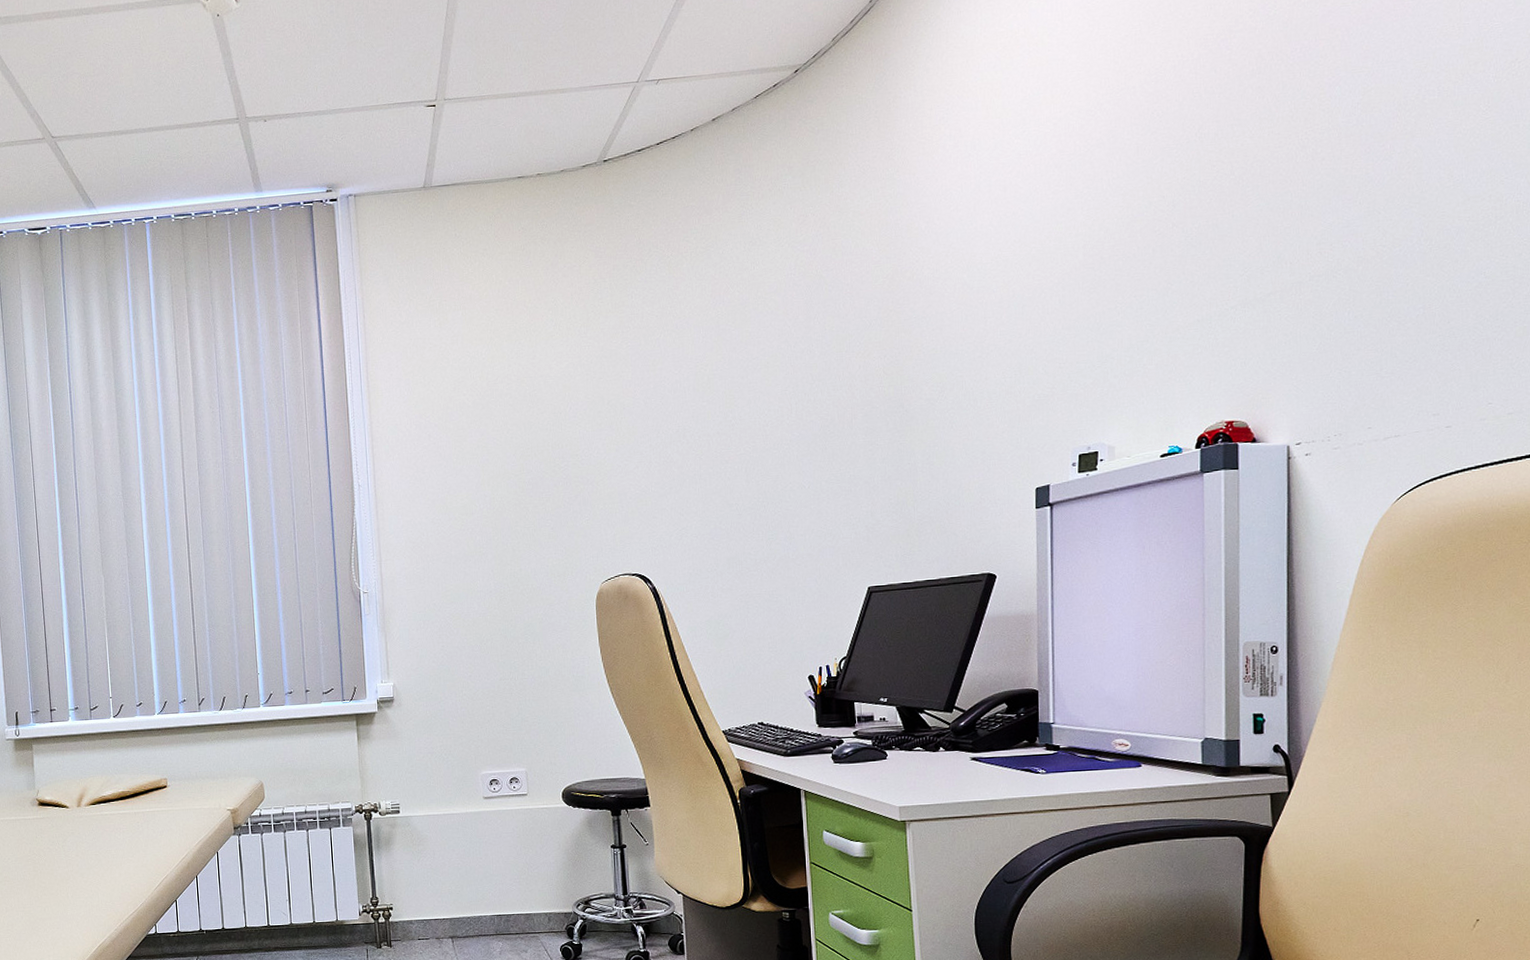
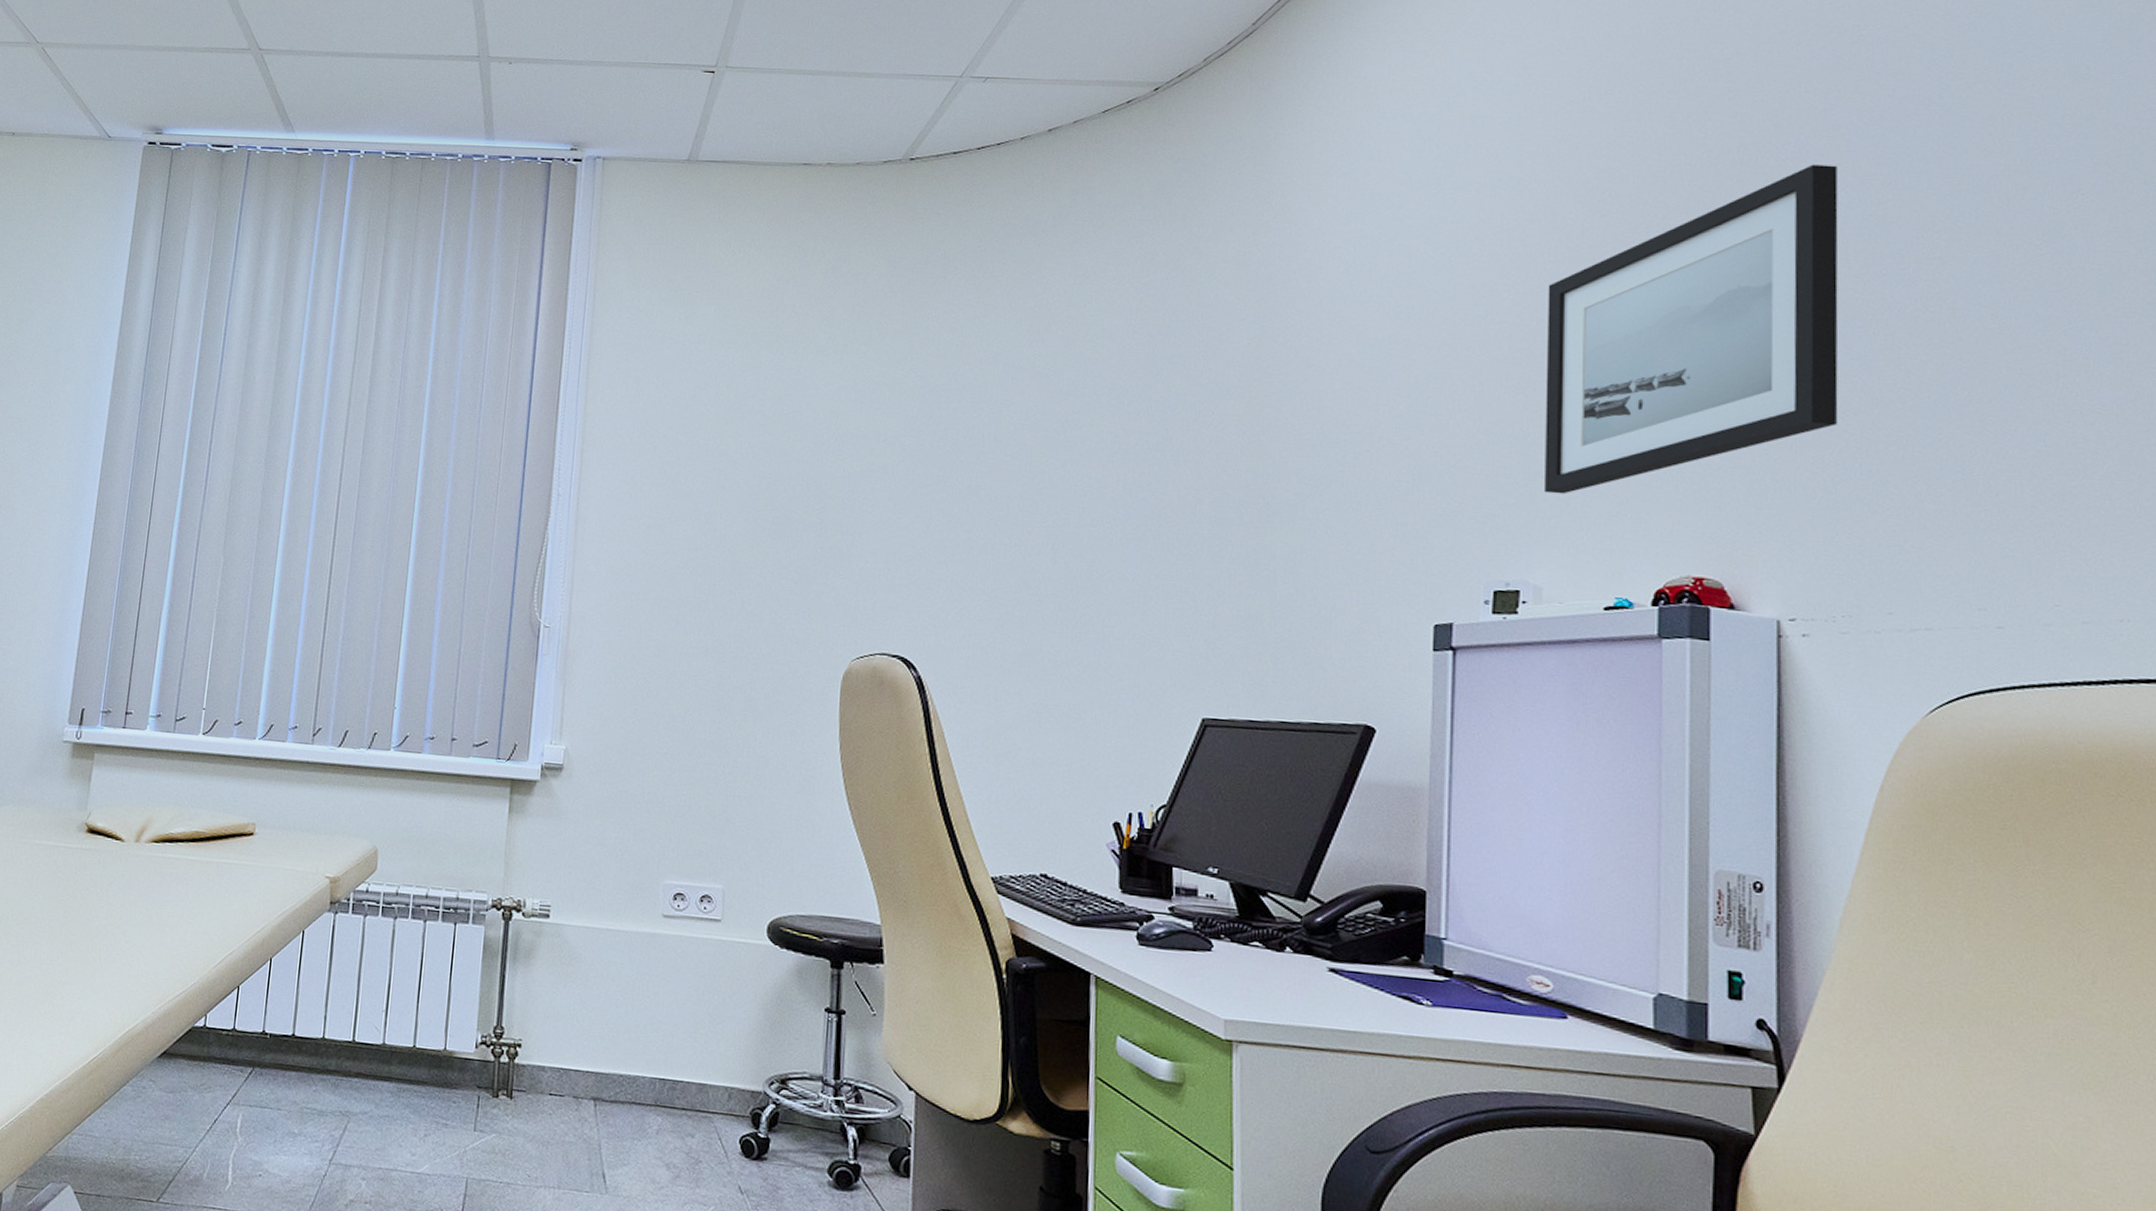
wall art: none [1112,64,1334,371] -> present [1543,164,1838,495]

